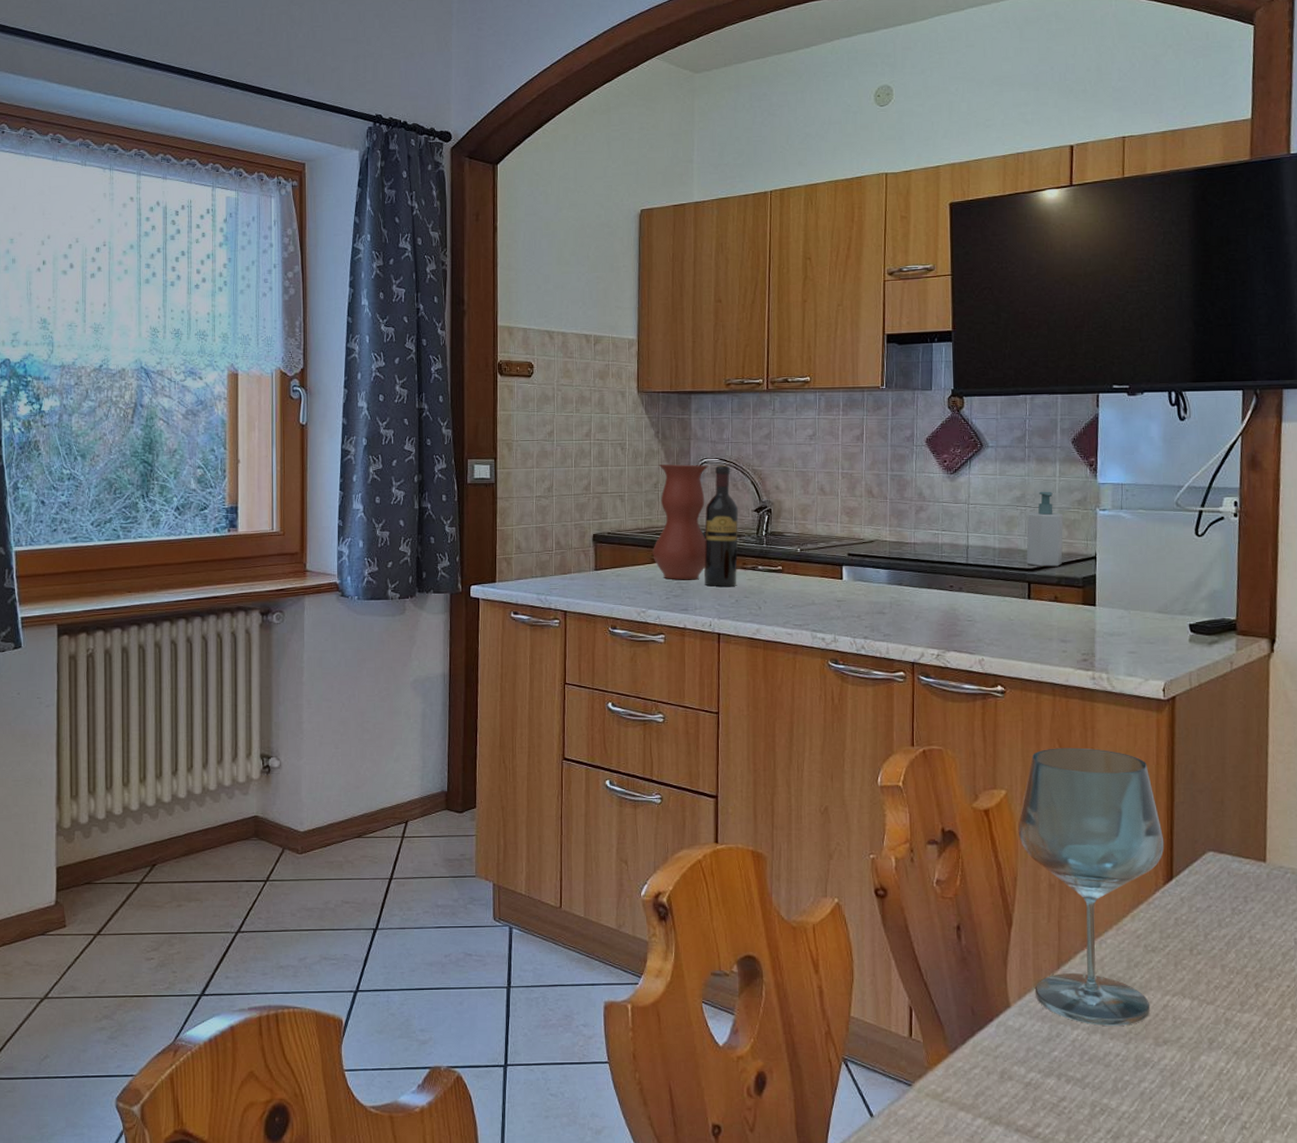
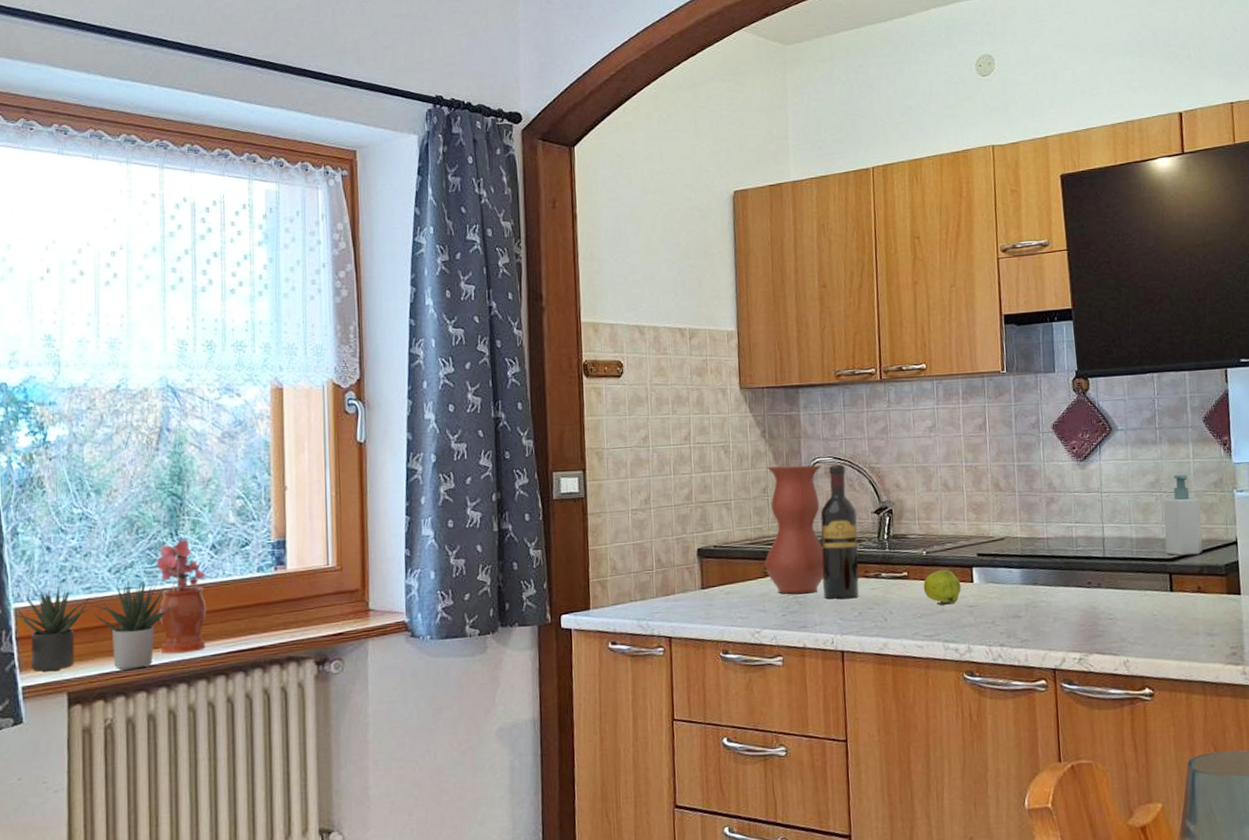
succulent plant: none [15,532,145,609] -> present [14,579,175,672]
potted flower: none [127,501,171,598] -> present [152,540,207,655]
fruit: none [796,565,831,599] -> present [923,569,961,606]

